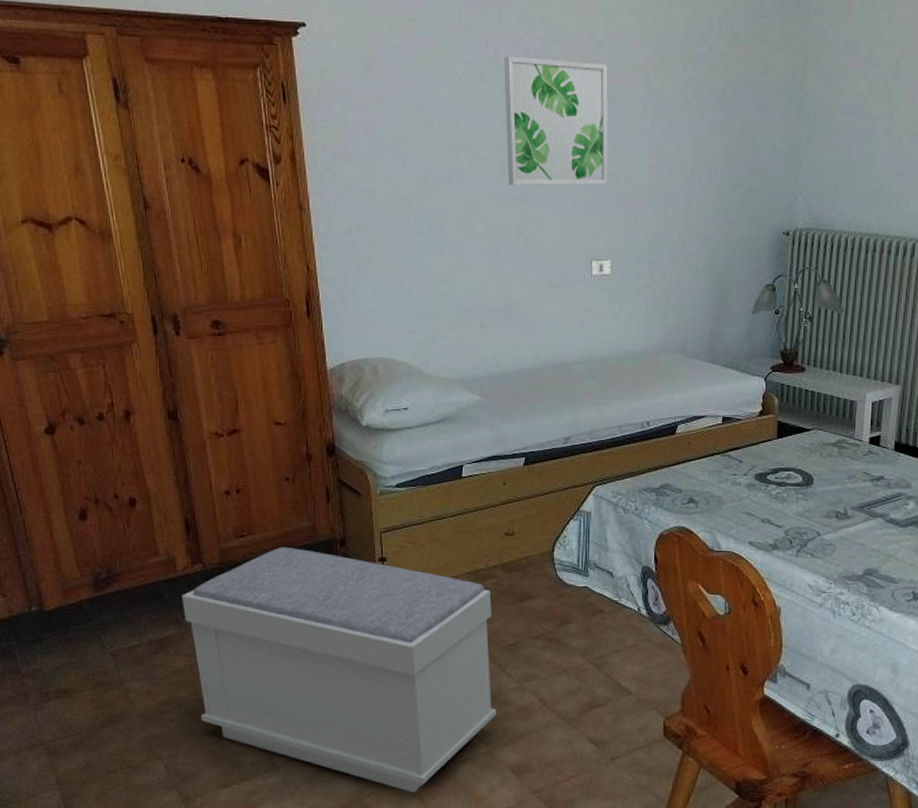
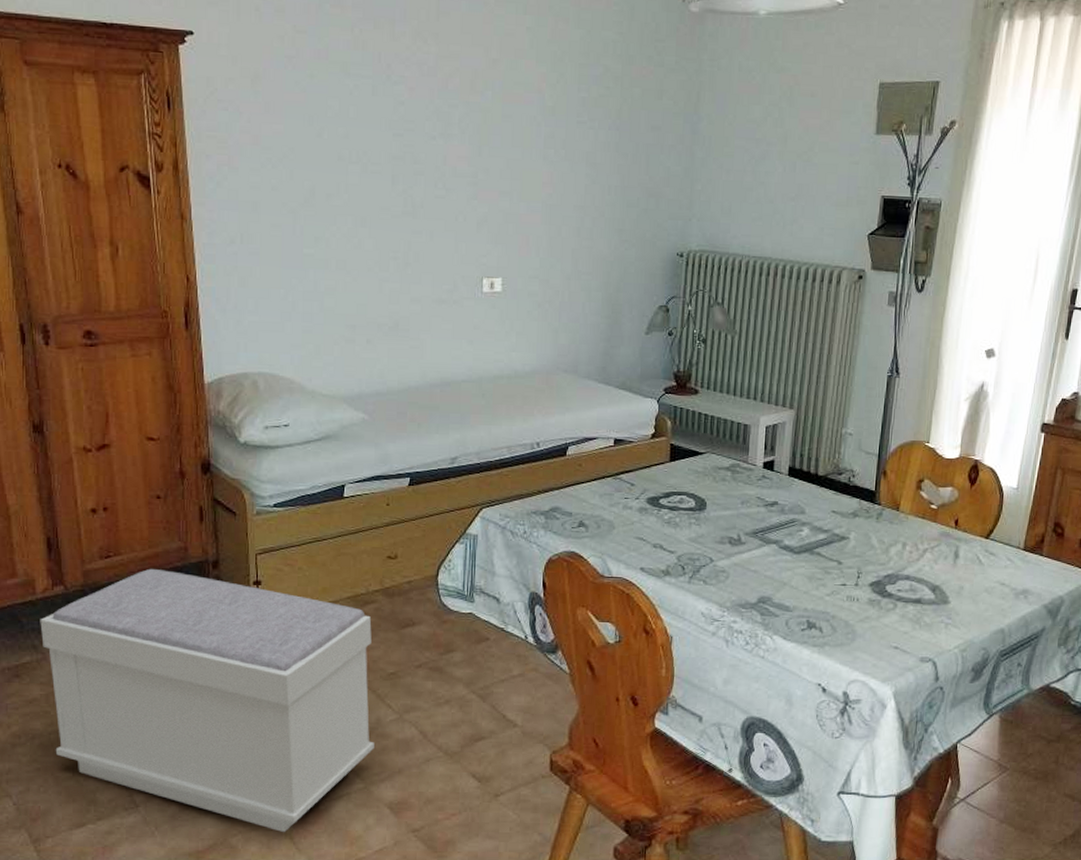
wall art: present [504,56,609,186] -> none [396,71,502,203]

